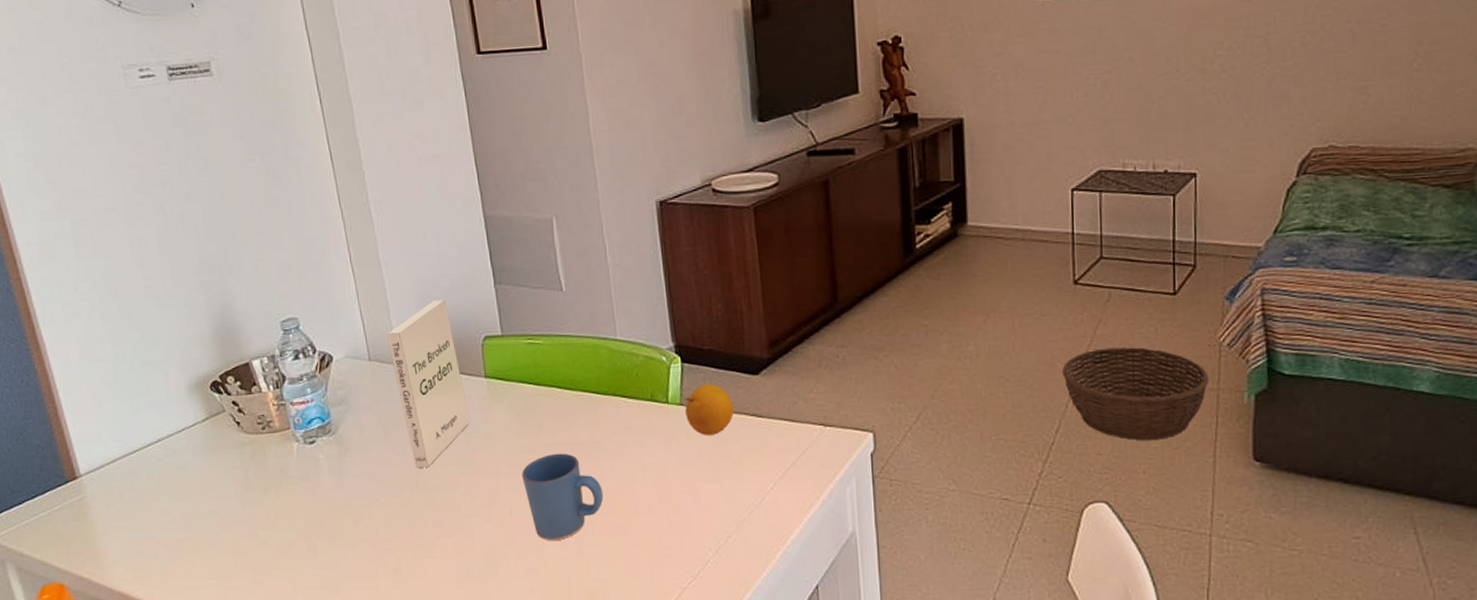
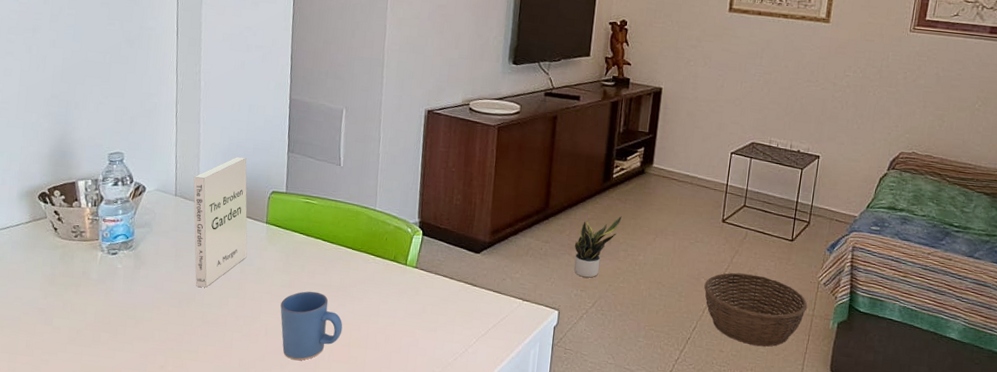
fruit: present [685,384,734,435] -> none [418,255,457,295]
potted plant: none [880,298,937,385] -> present [574,216,622,278]

